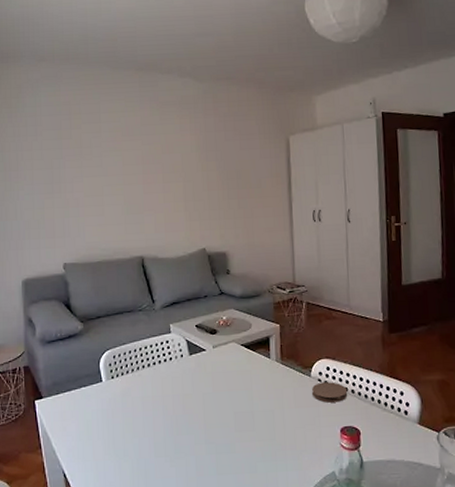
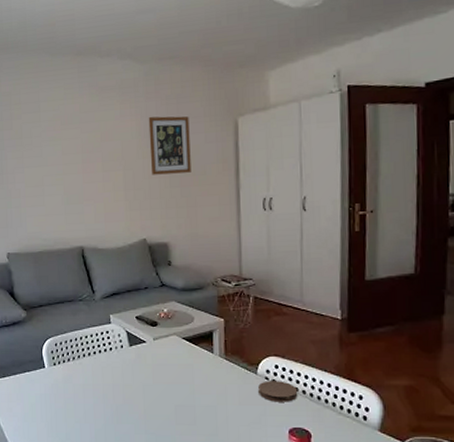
wall art: none [207,131,248,187] -> present [148,116,191,175]

